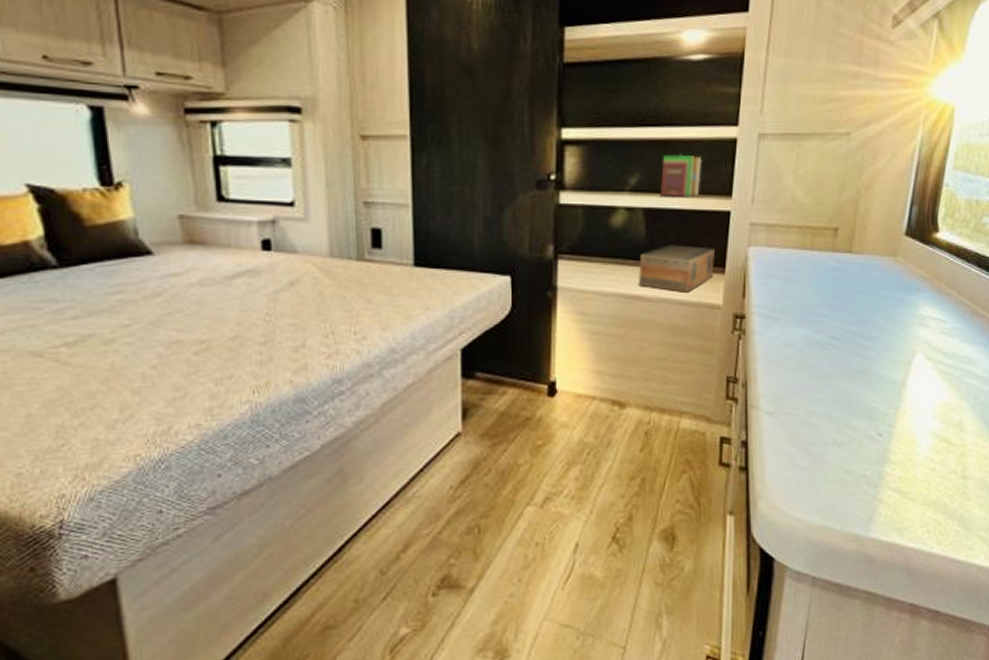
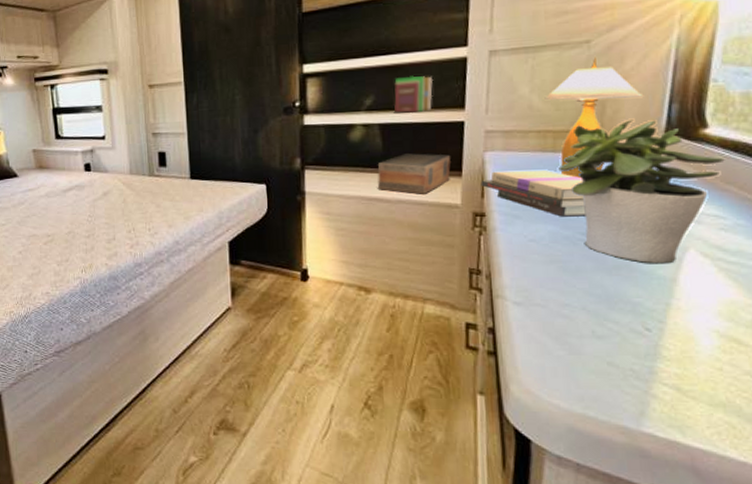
books: none [743,268,836,320] -> present [480,170,586,217]
table lamp: none [806,151,890,280] -> present [544,57,643,179]
potted plant: none [815,220,950,368] -> present [558,120,725,264]

